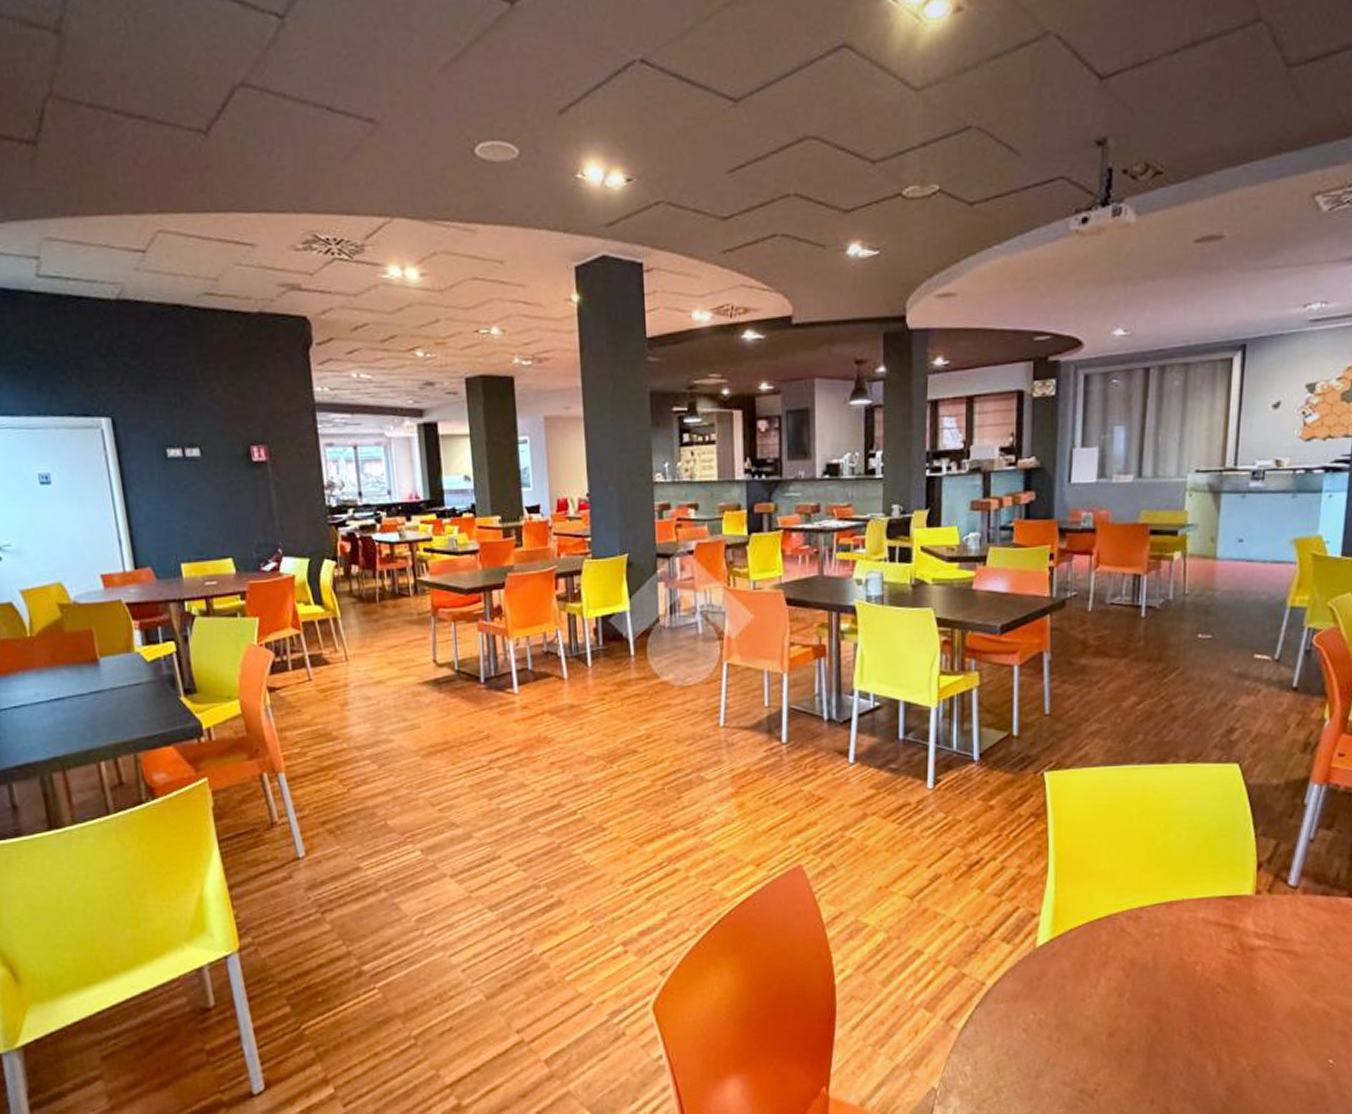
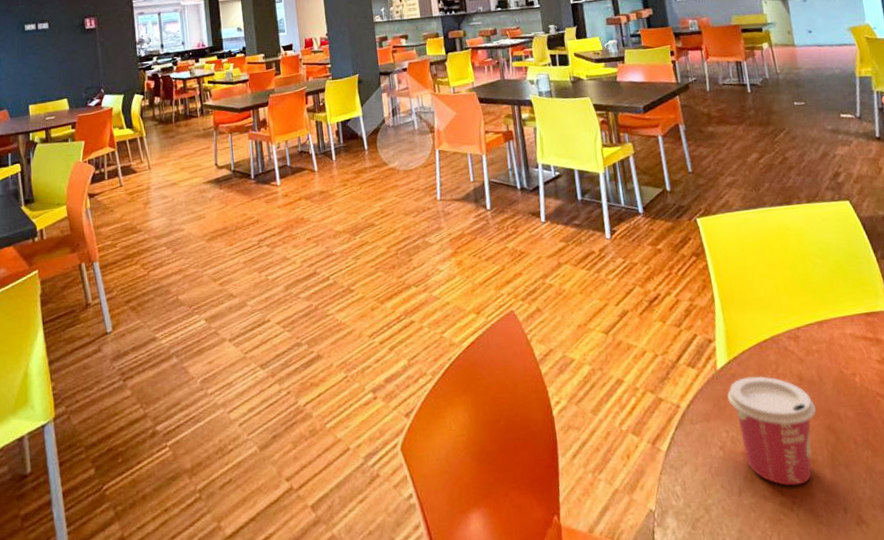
cup: none [1043,957,1143,1074] -> present [727,375,816,486]

